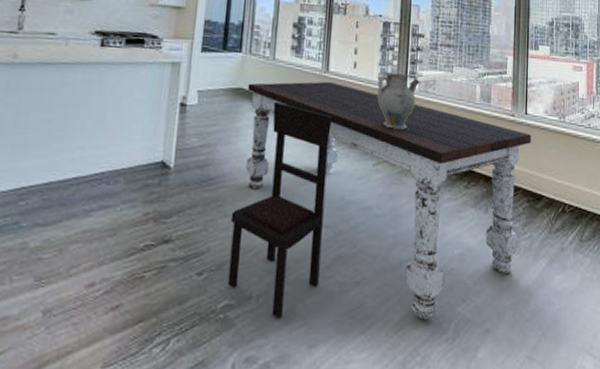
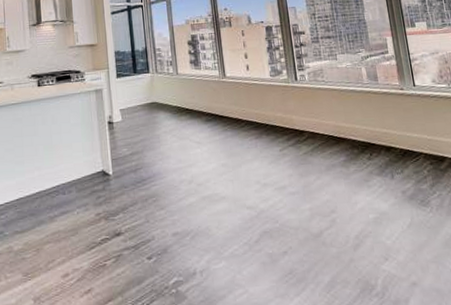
chair: present [227,102,333,319] -> none [166,109,251,290]
dining table: present [246,81,531,320] -> none [160,85,430,279]
ceramic jug: present [377,73,420,130] -> none [270,68,309,117]

